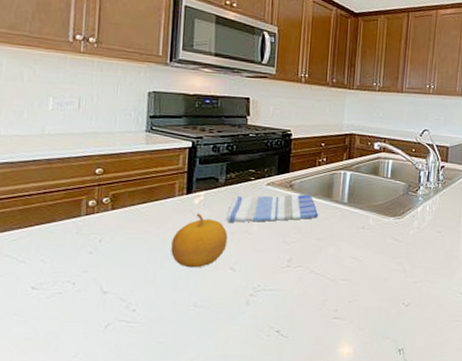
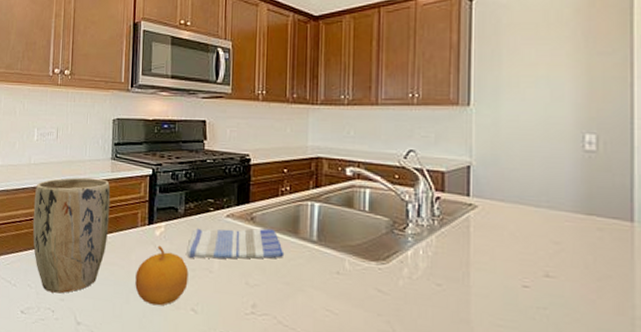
plant pot: none [46,149,145,266] -> present [32,177,111,294]

